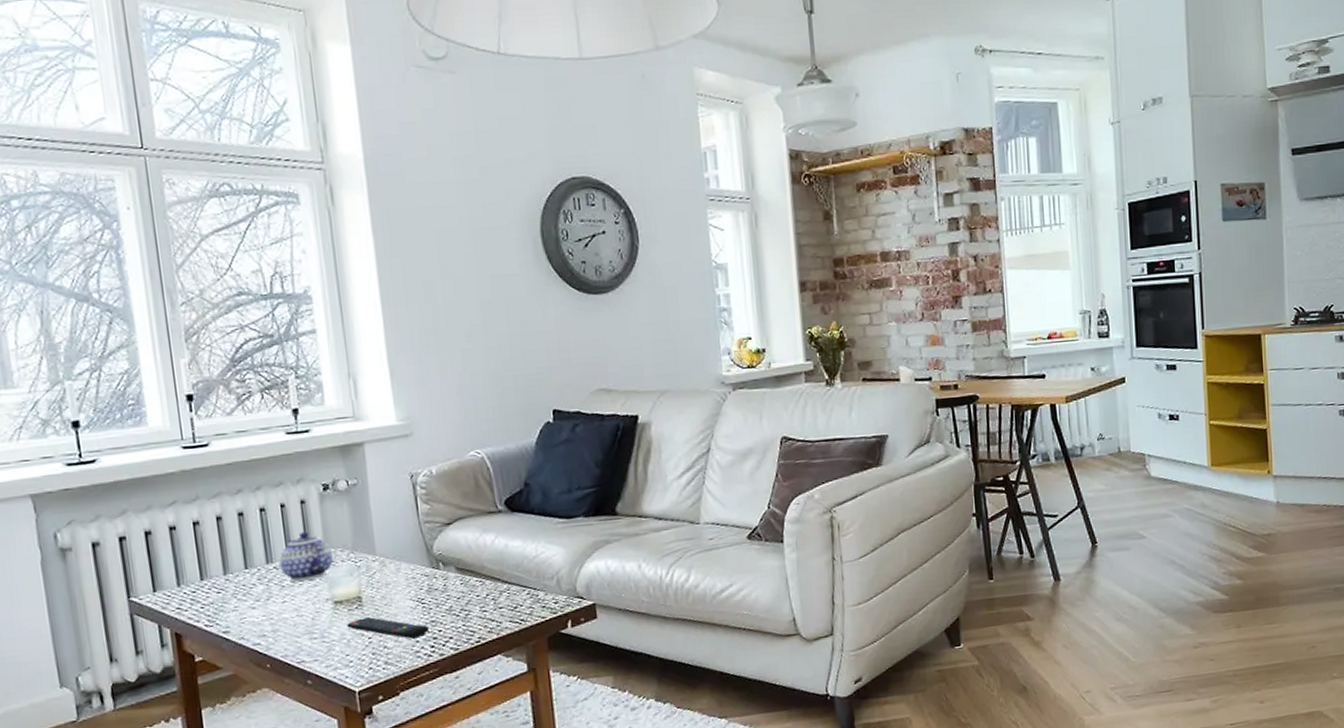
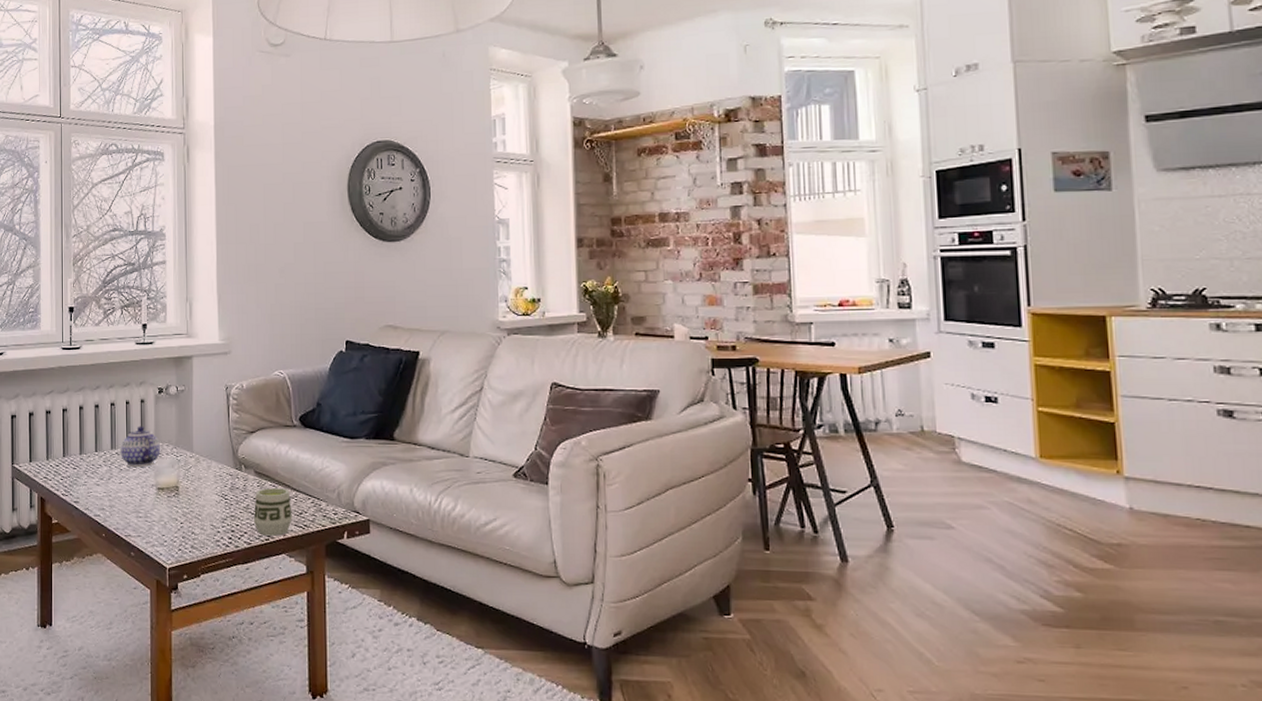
remote control: present [347,617,429,639] -> none [165,505,229,529]
cup: none [458,582,506,638] -> present [254,488,292,536]

